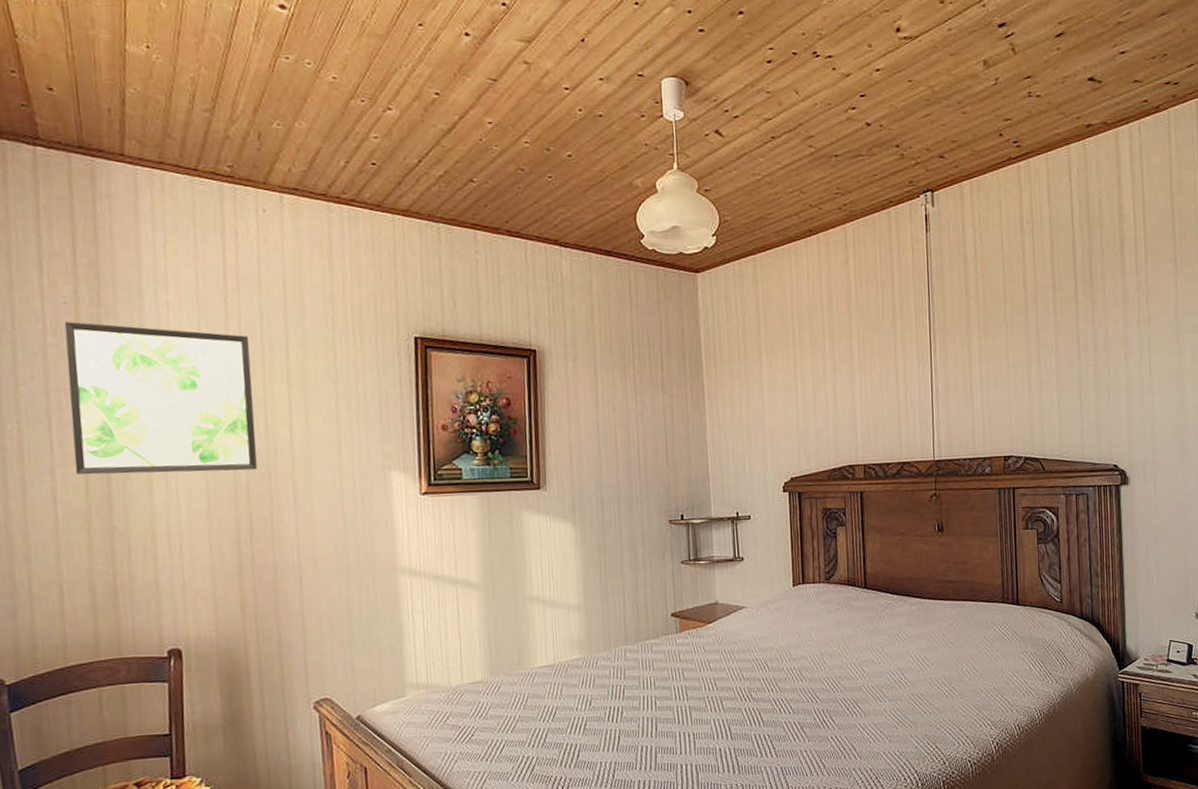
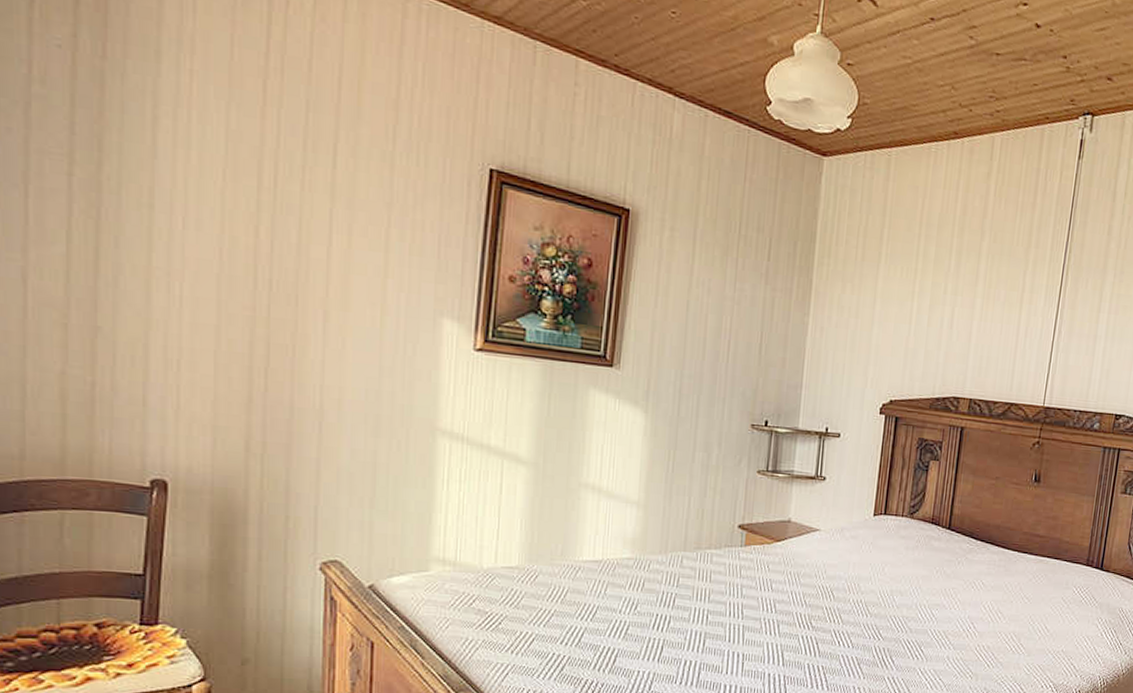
wall art: present [64,321,257,475] -> none [54,69,289,290]

